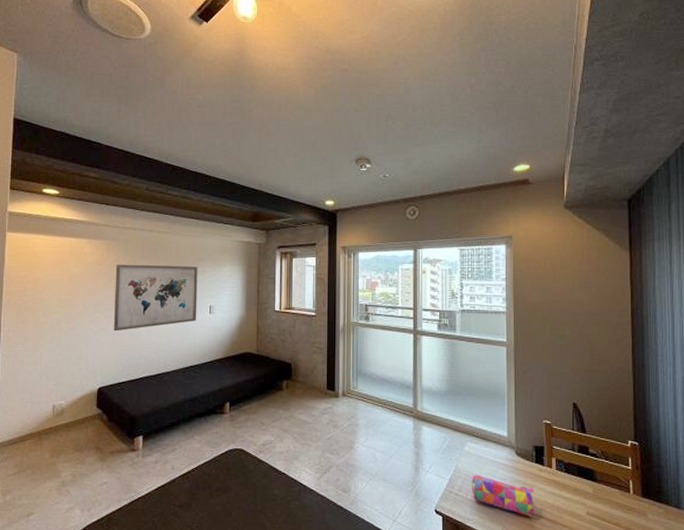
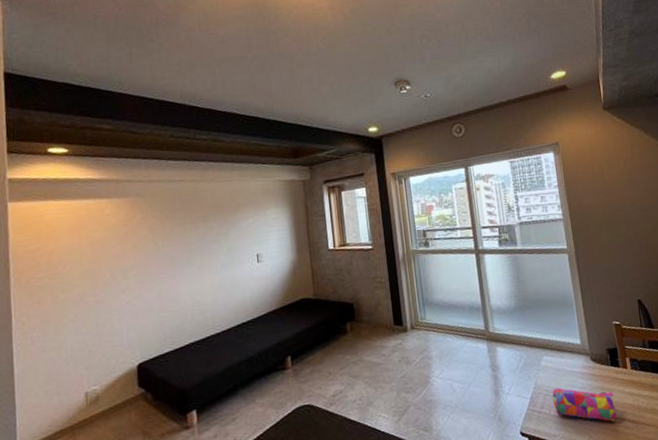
wall art: present [113,264,198,332] -> none [144,213,244,298]

